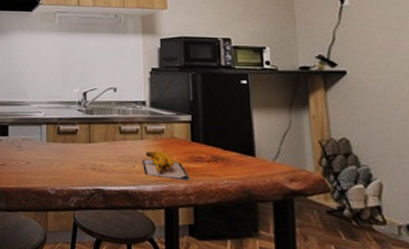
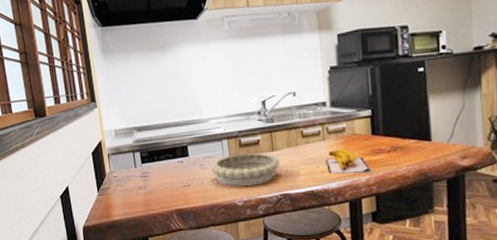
decorative bowl: none [27,141,96,176] -> present [210,153,280,187]

